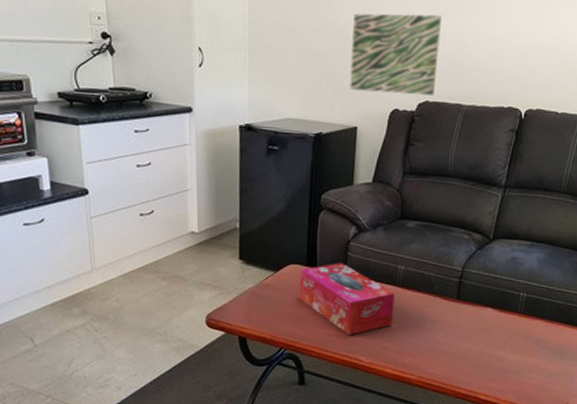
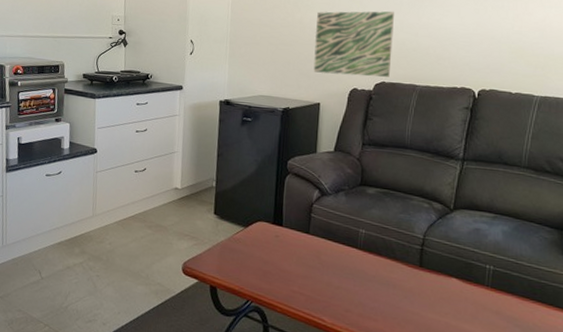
tissue box: present [299,263,395,336] -> none [266,223,356,294]

